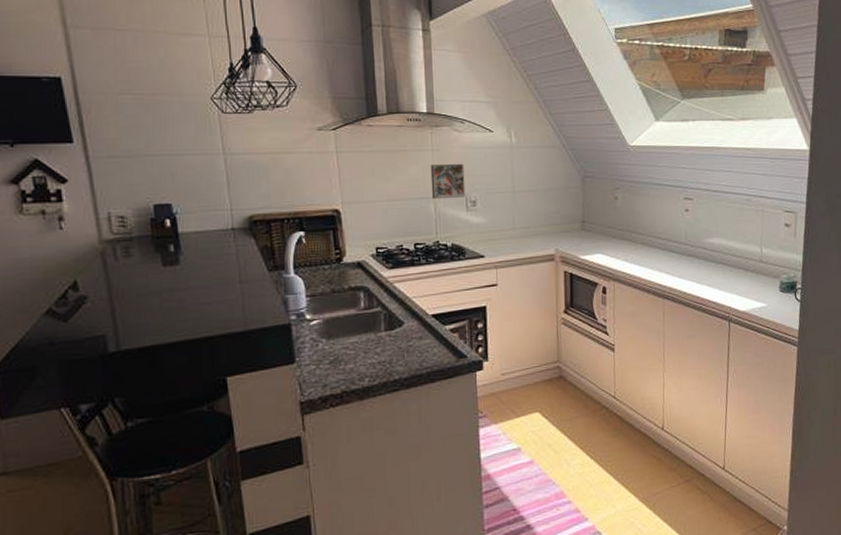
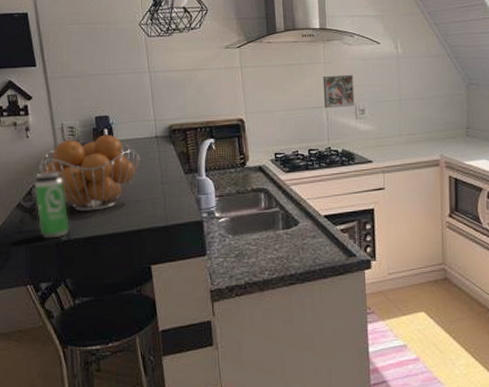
beverage can: none [70,270,119,351] -> present [34,172,70,239]
fruit basket: none [76,225,213,317] -> present [38,134,140,212]

